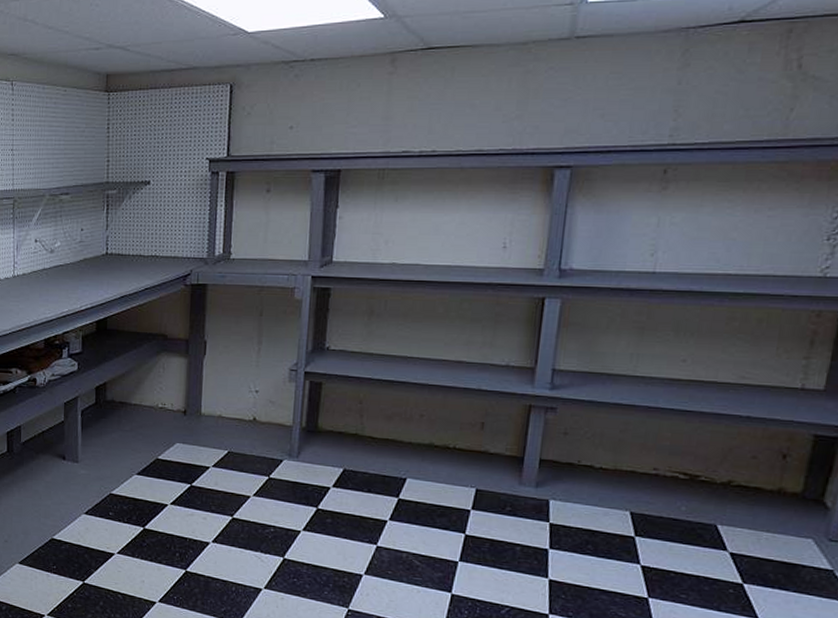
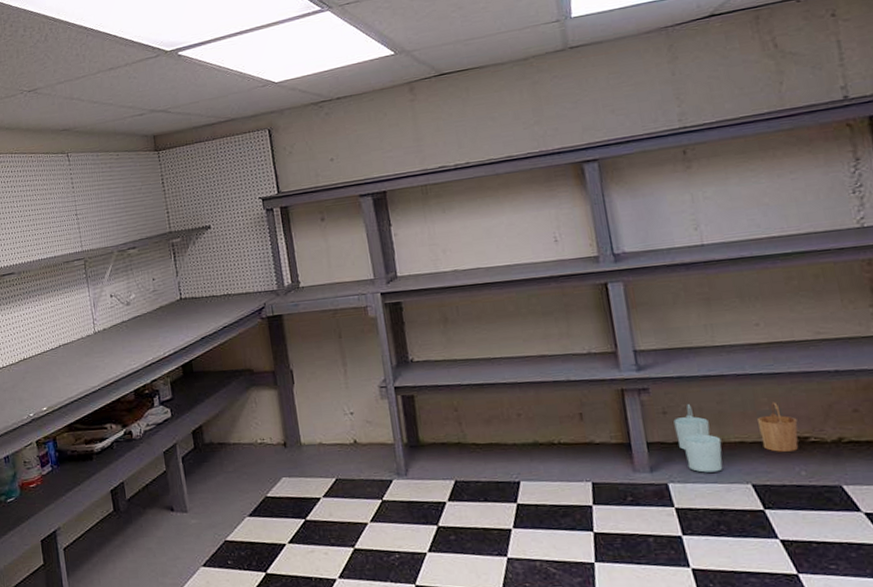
bucket: none [570,428,694,496] -> present [673,402,799,473]

